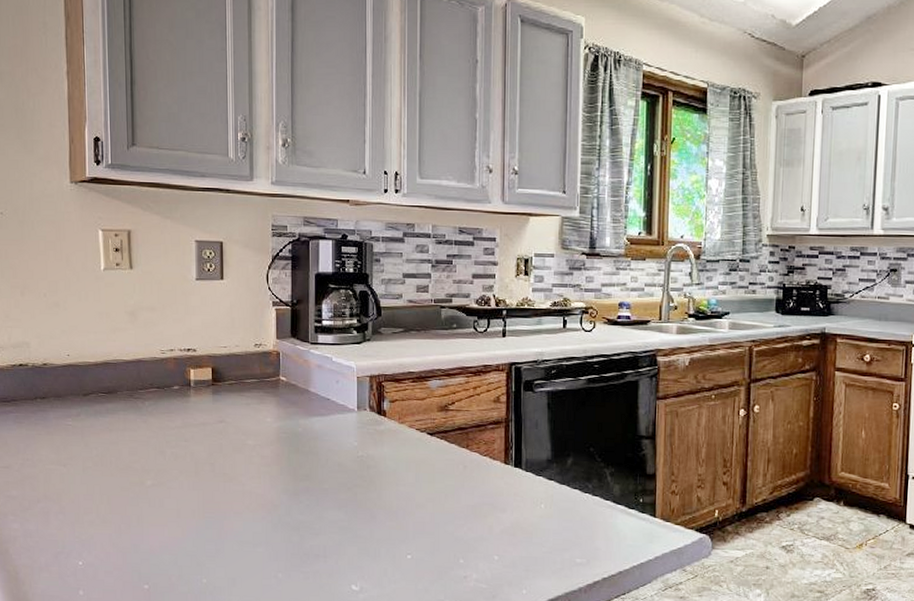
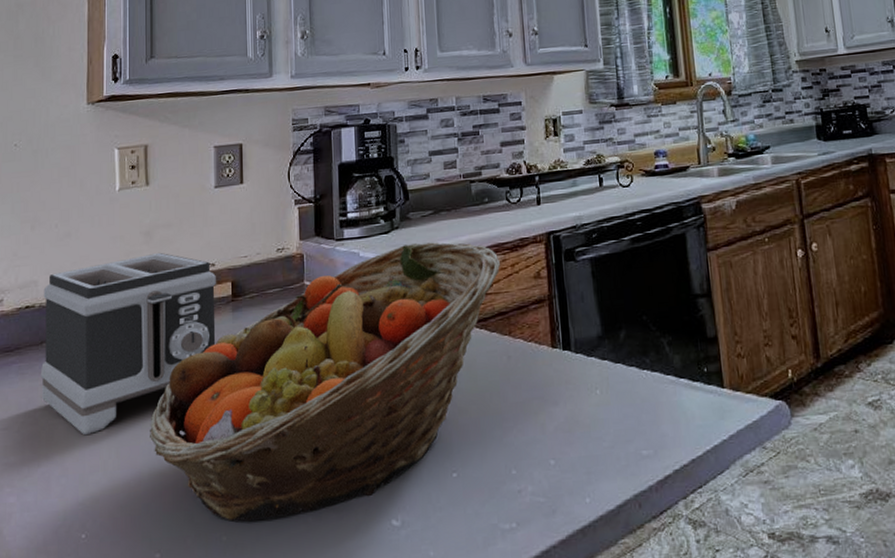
toaster: none [35,332,197,482] -> present [41,252,216,436]
fruit basket: none [137,355,464,571] -> present [150,242,501,522]

